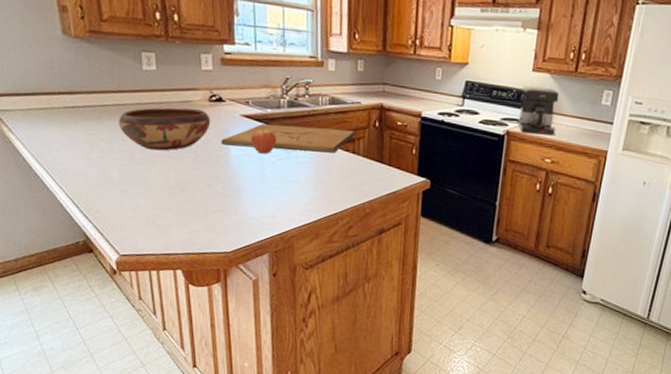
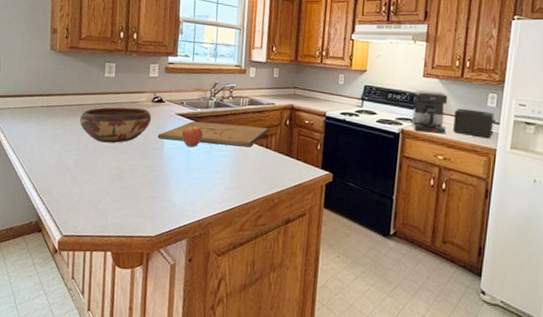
toaster: none [563,106,610,140] -> present [453,108,497,139]

